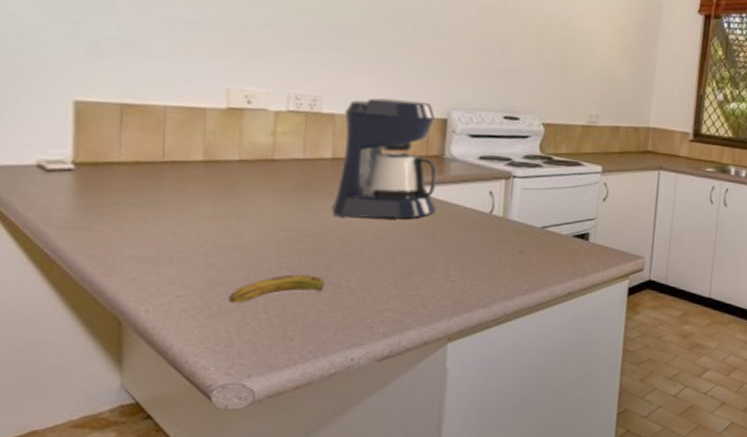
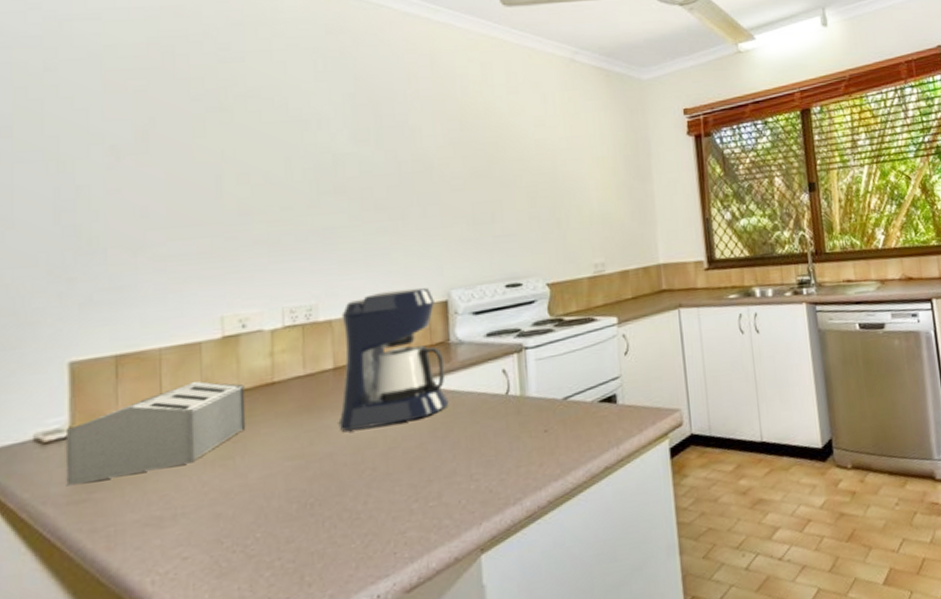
toaster: none [67,142,245,216] -> present [65,381,246,487]
banana: present [228,274,326,304] -> none [238,504,341,556]

